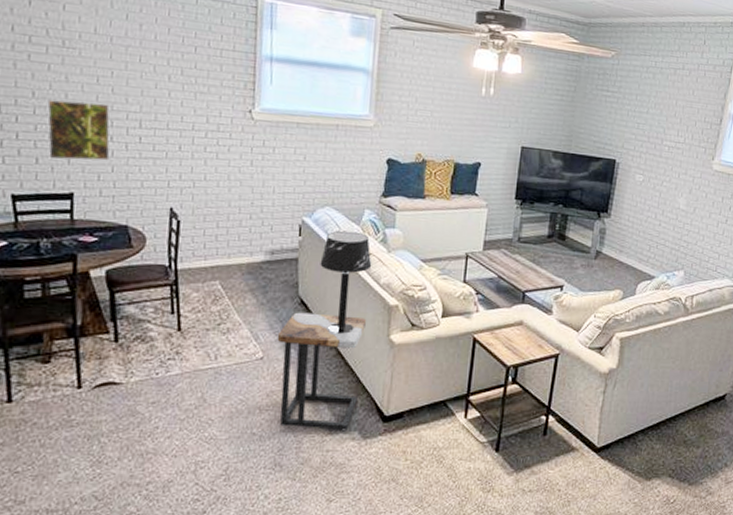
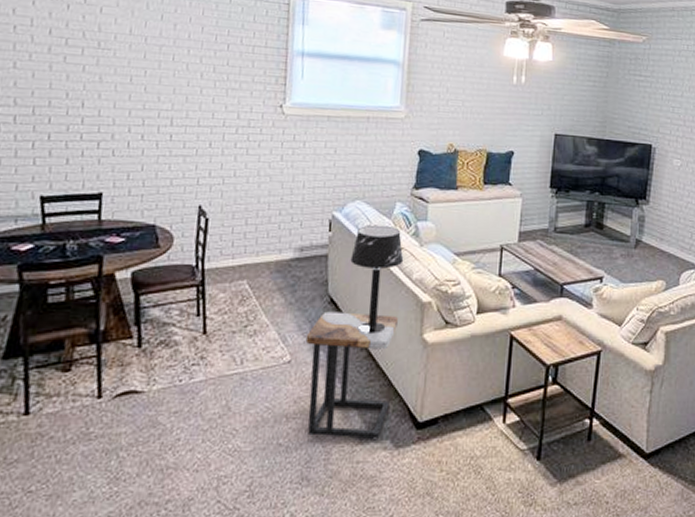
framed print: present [47,99,110,161] -> none [79,100,142,160]

